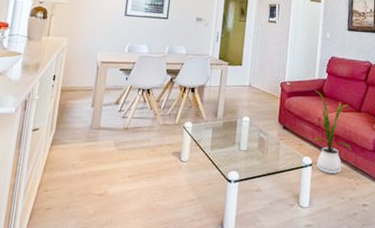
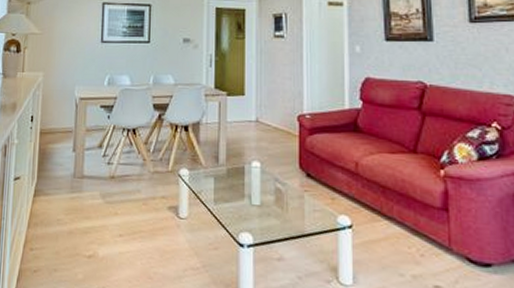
house plant: present [313,90,352,175] -> none [345,124,408,241]

